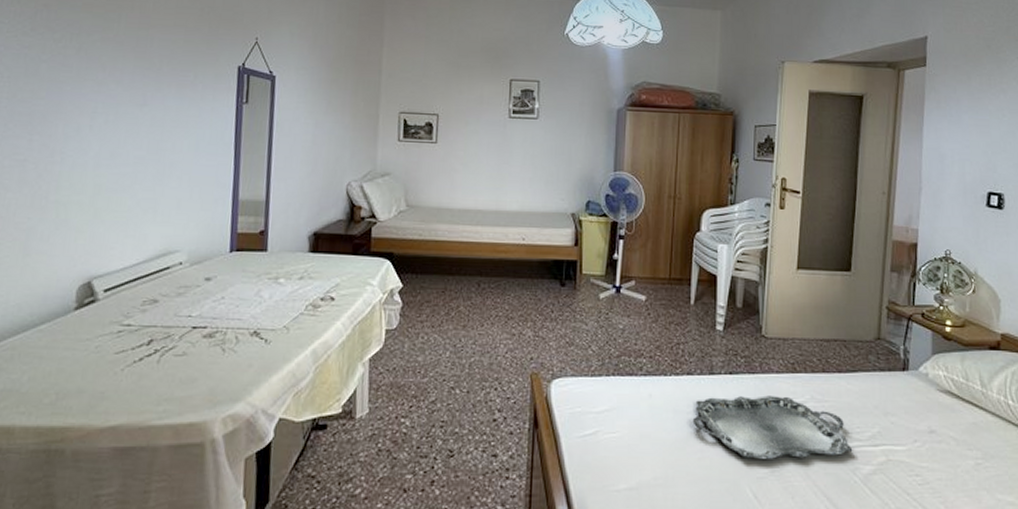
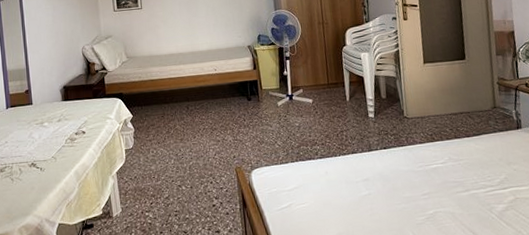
serving tray: present [692,395,853,460] -> none [361,161,487,211]

